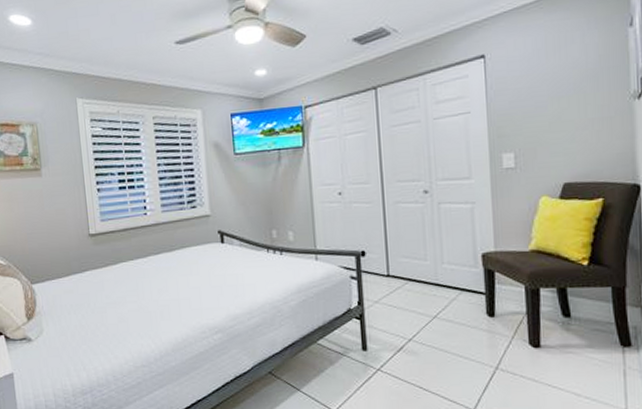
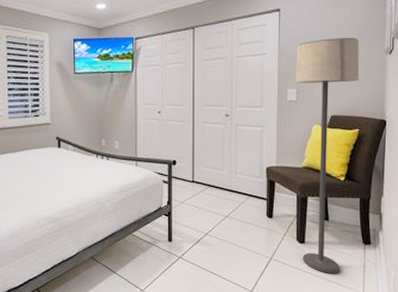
lamp: none [510,82,599,387] -> present [295,38,360,274]

